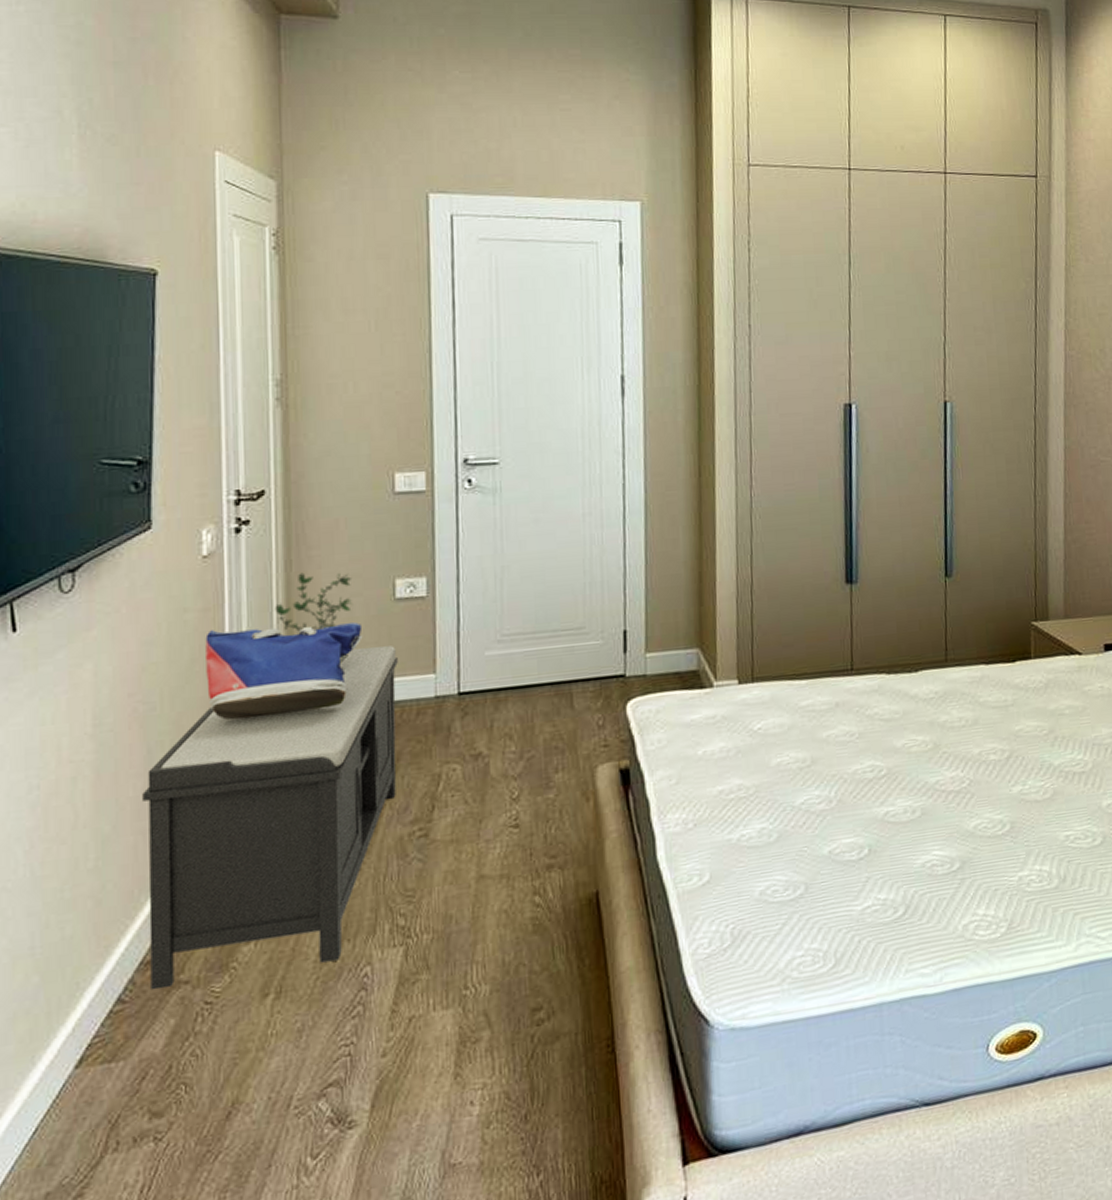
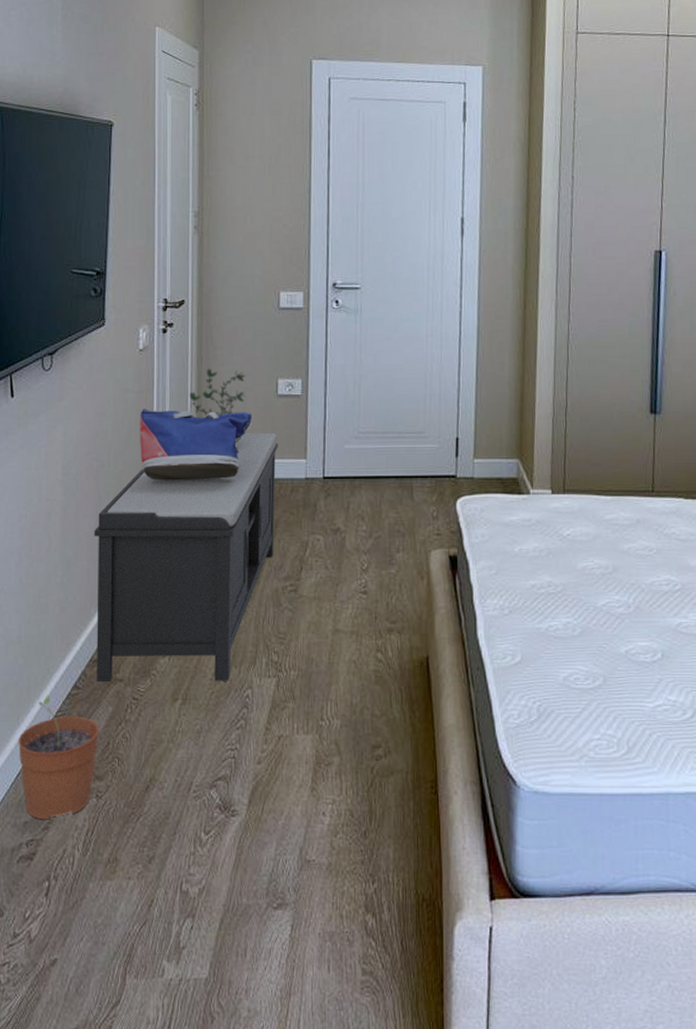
plant pot: none [34,1020,156,1186] -> present [18,697,99,820]

